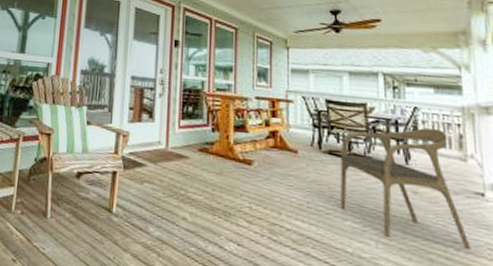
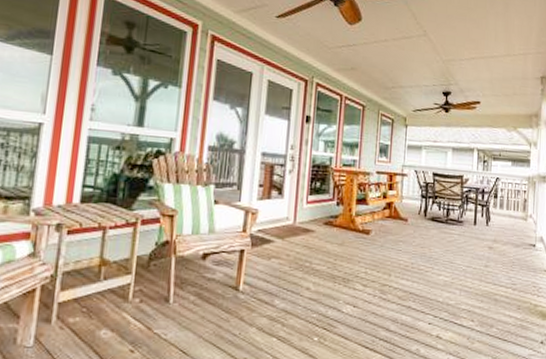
chair: present [340,128,471,251] -> none [437,195,522,289]

